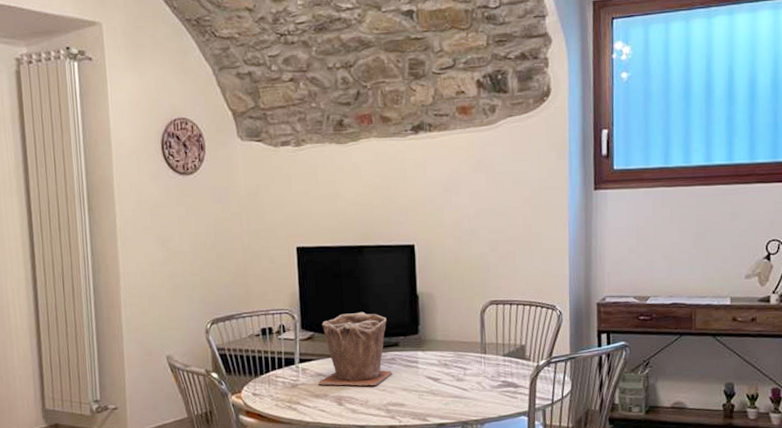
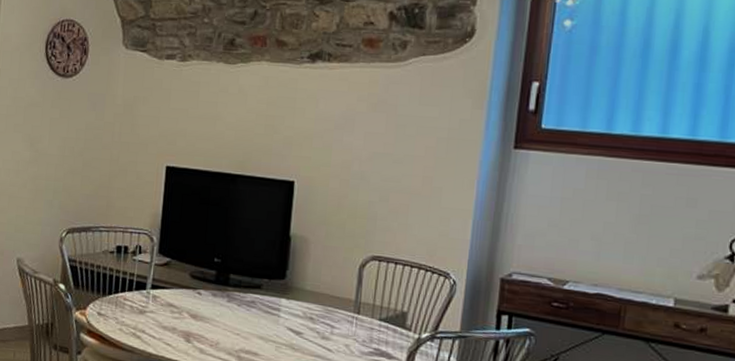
plant pot: present [317,311,393,386] -> none [167,244,252,327]

